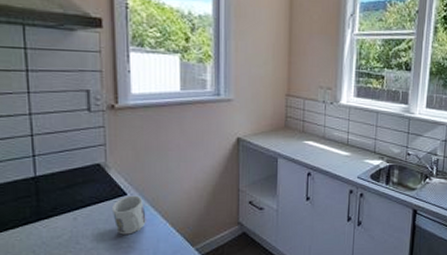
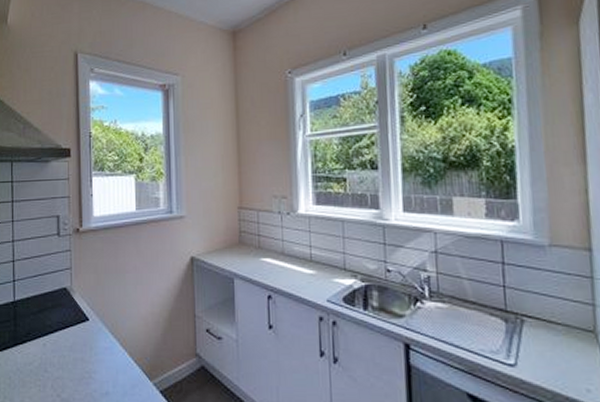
mug: present [112,195,146,235] -> none [76,321,106,364]

